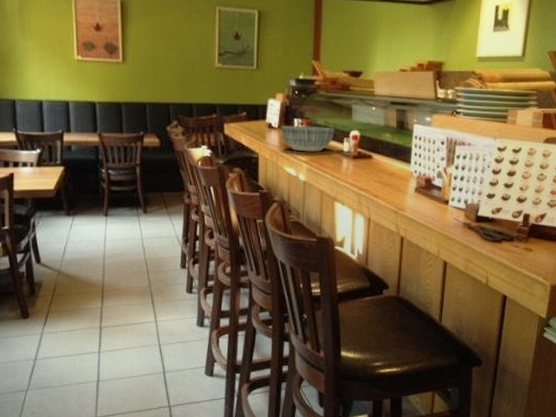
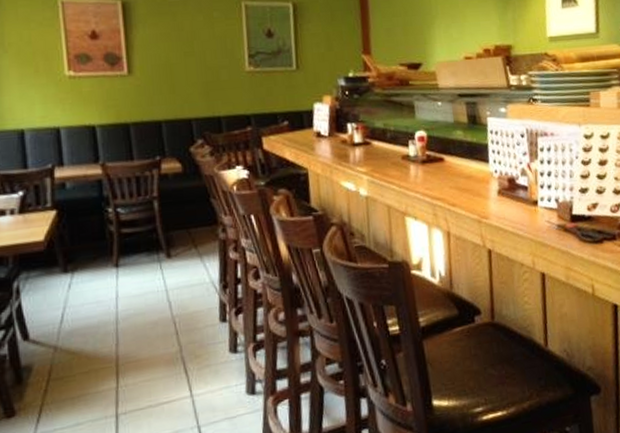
bowl: present [280,126,335,152] -> none [331,130,397,161]

